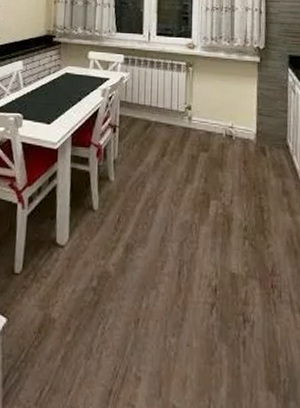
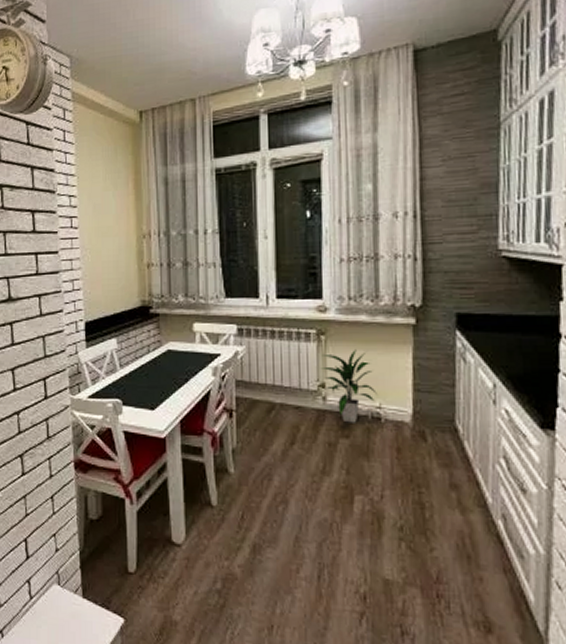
indoor plant: none [188,80,230,140] -> present [320,350,377,423]

